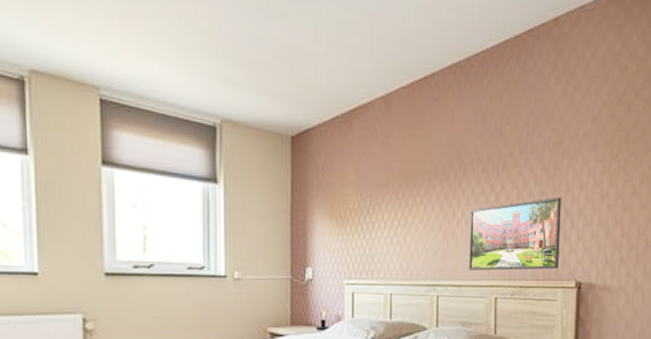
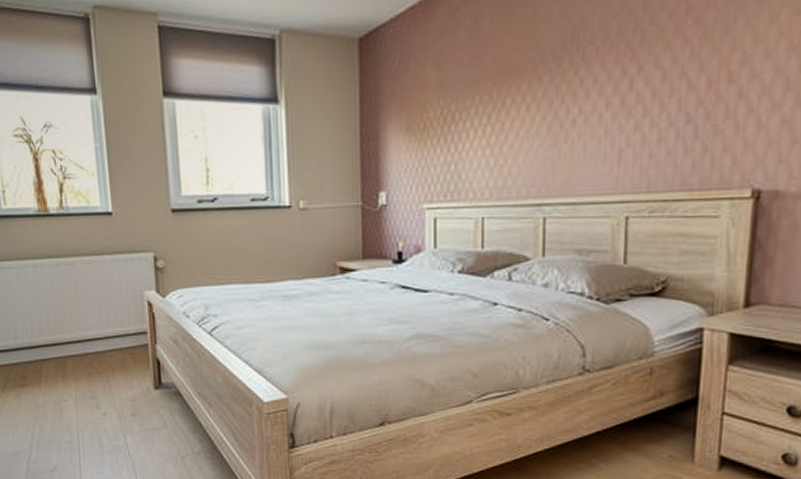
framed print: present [468,197,562,271] -> none [587,73,733,183]

